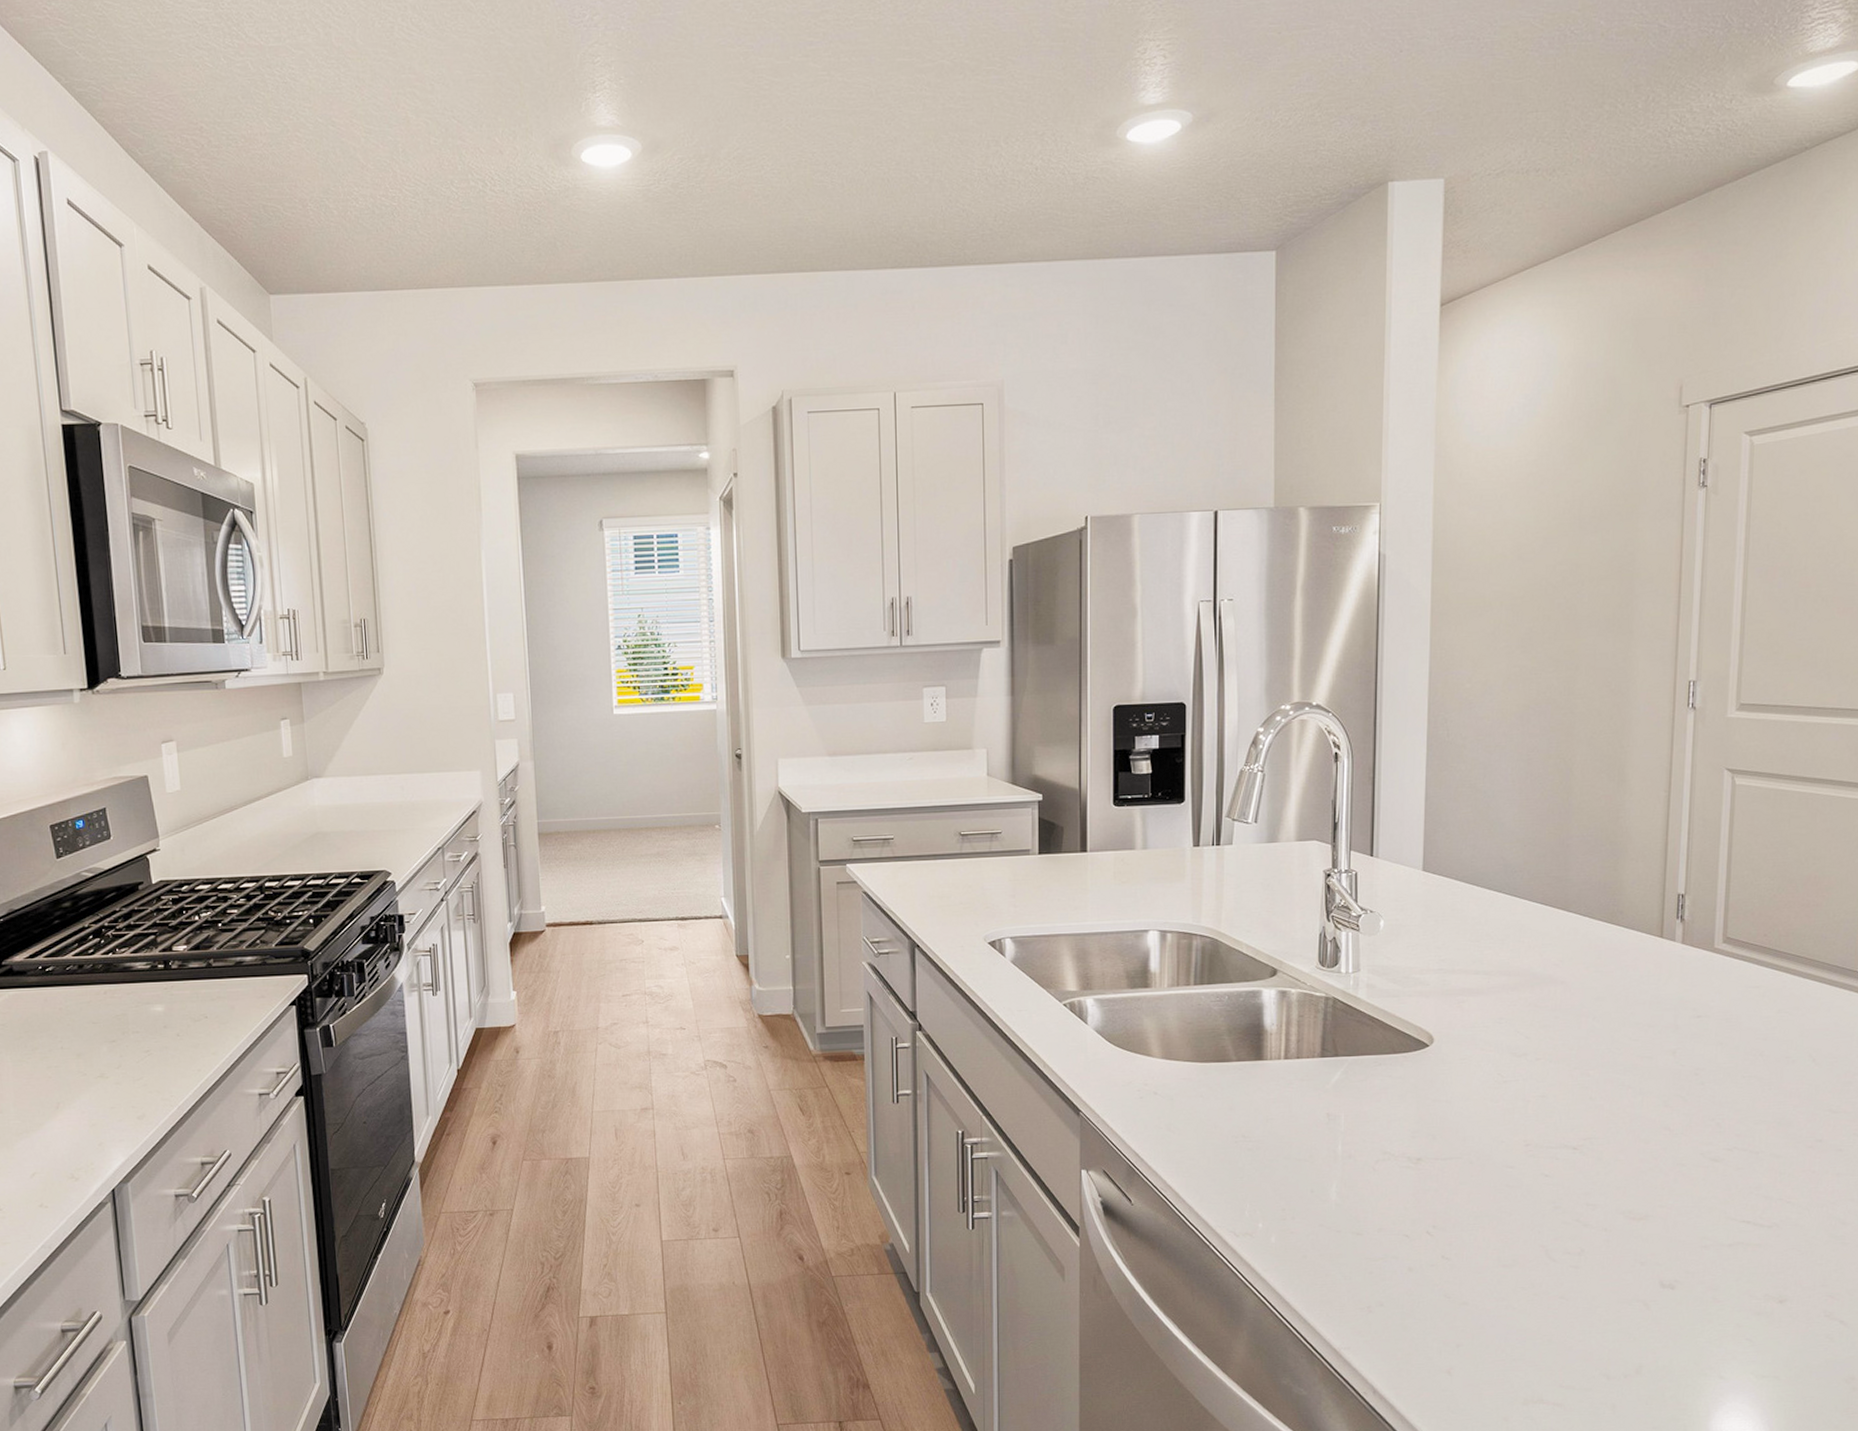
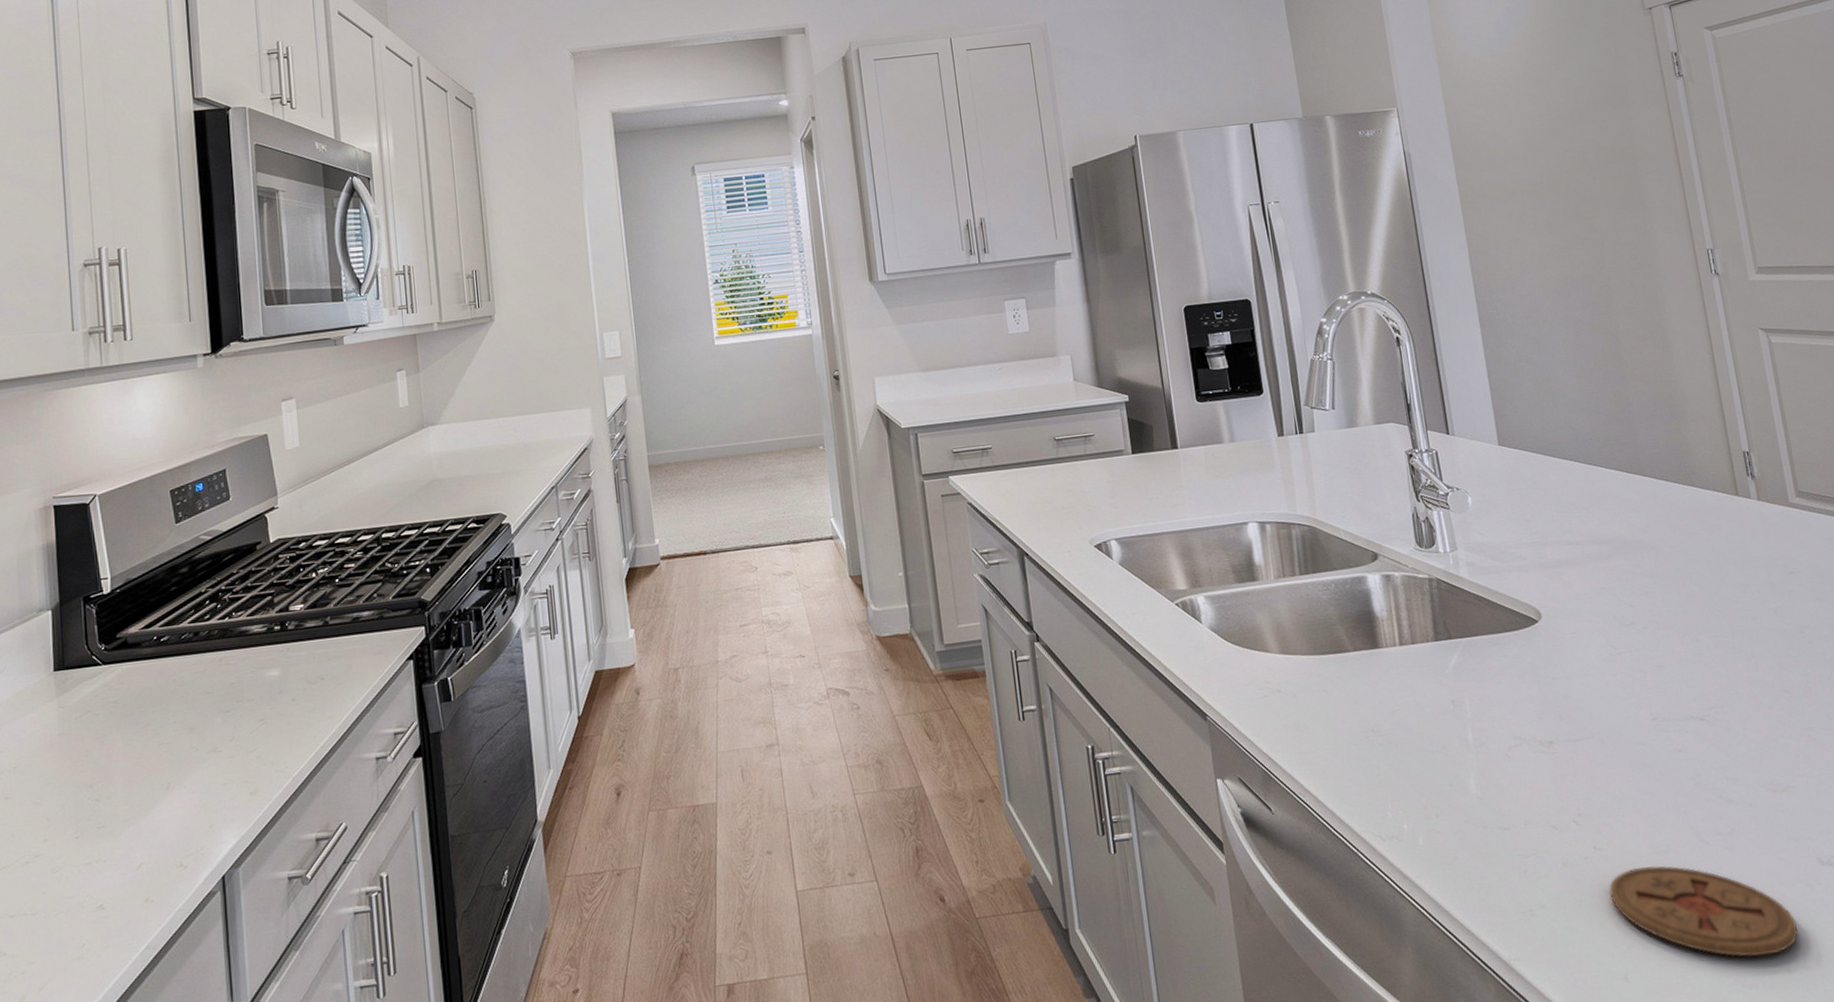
coaster: none [1448,1277,1625,1363] -> present [1609,865,1798,957]

